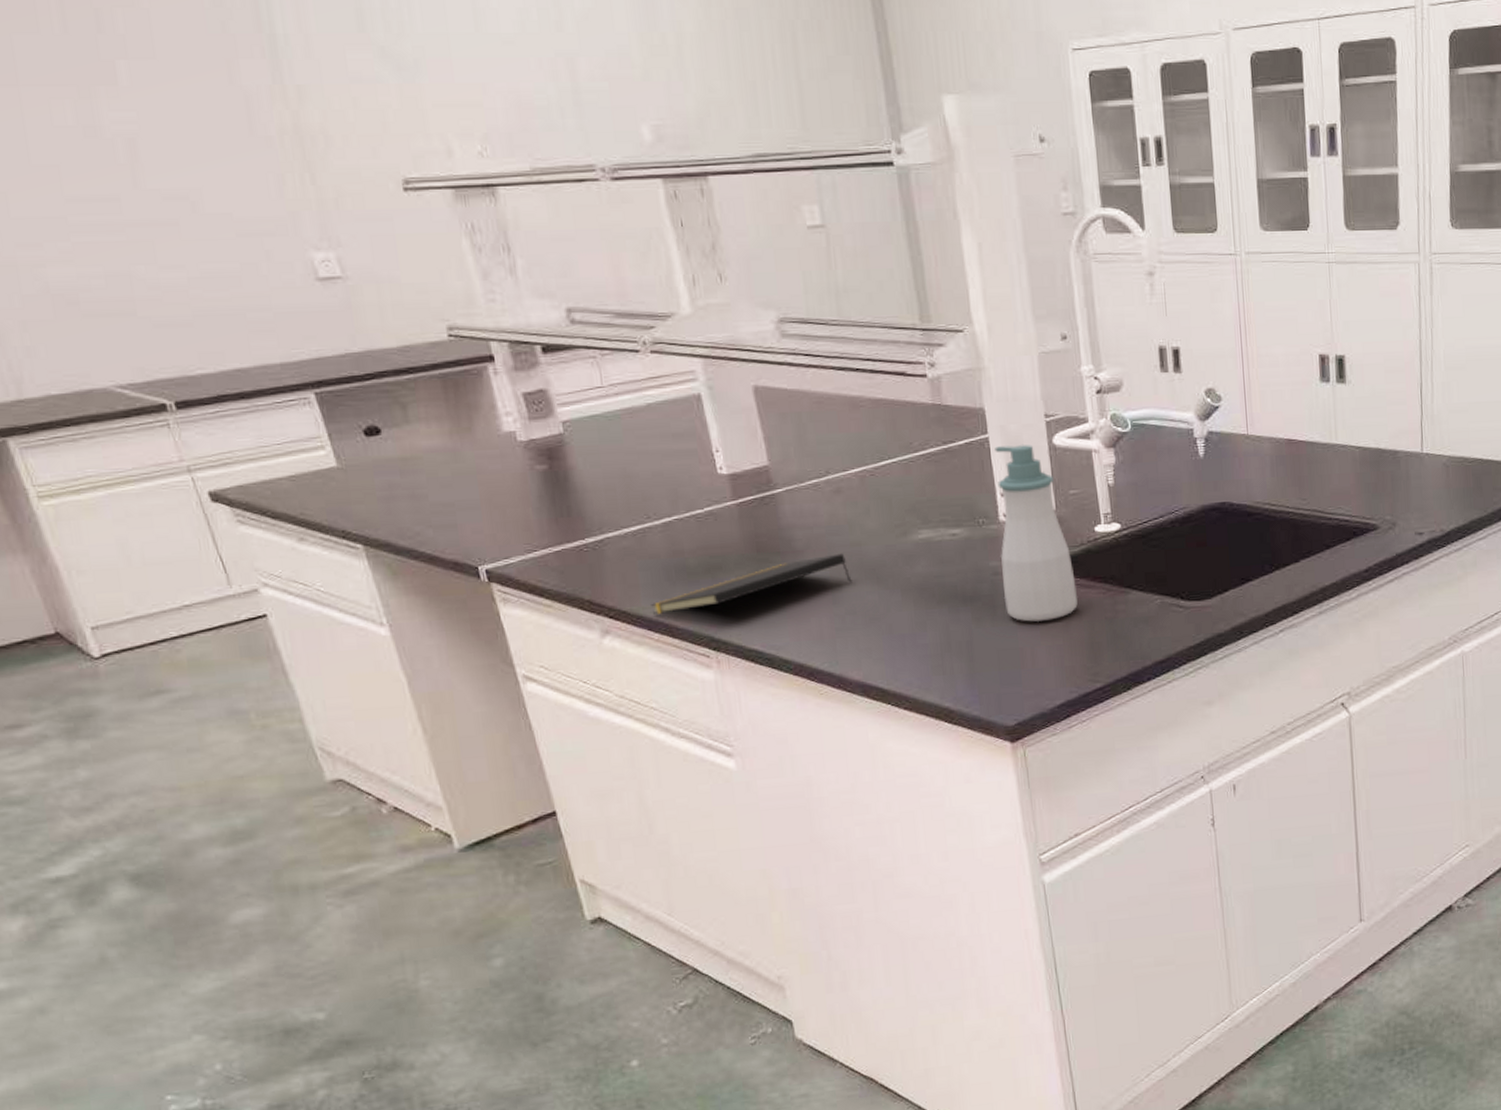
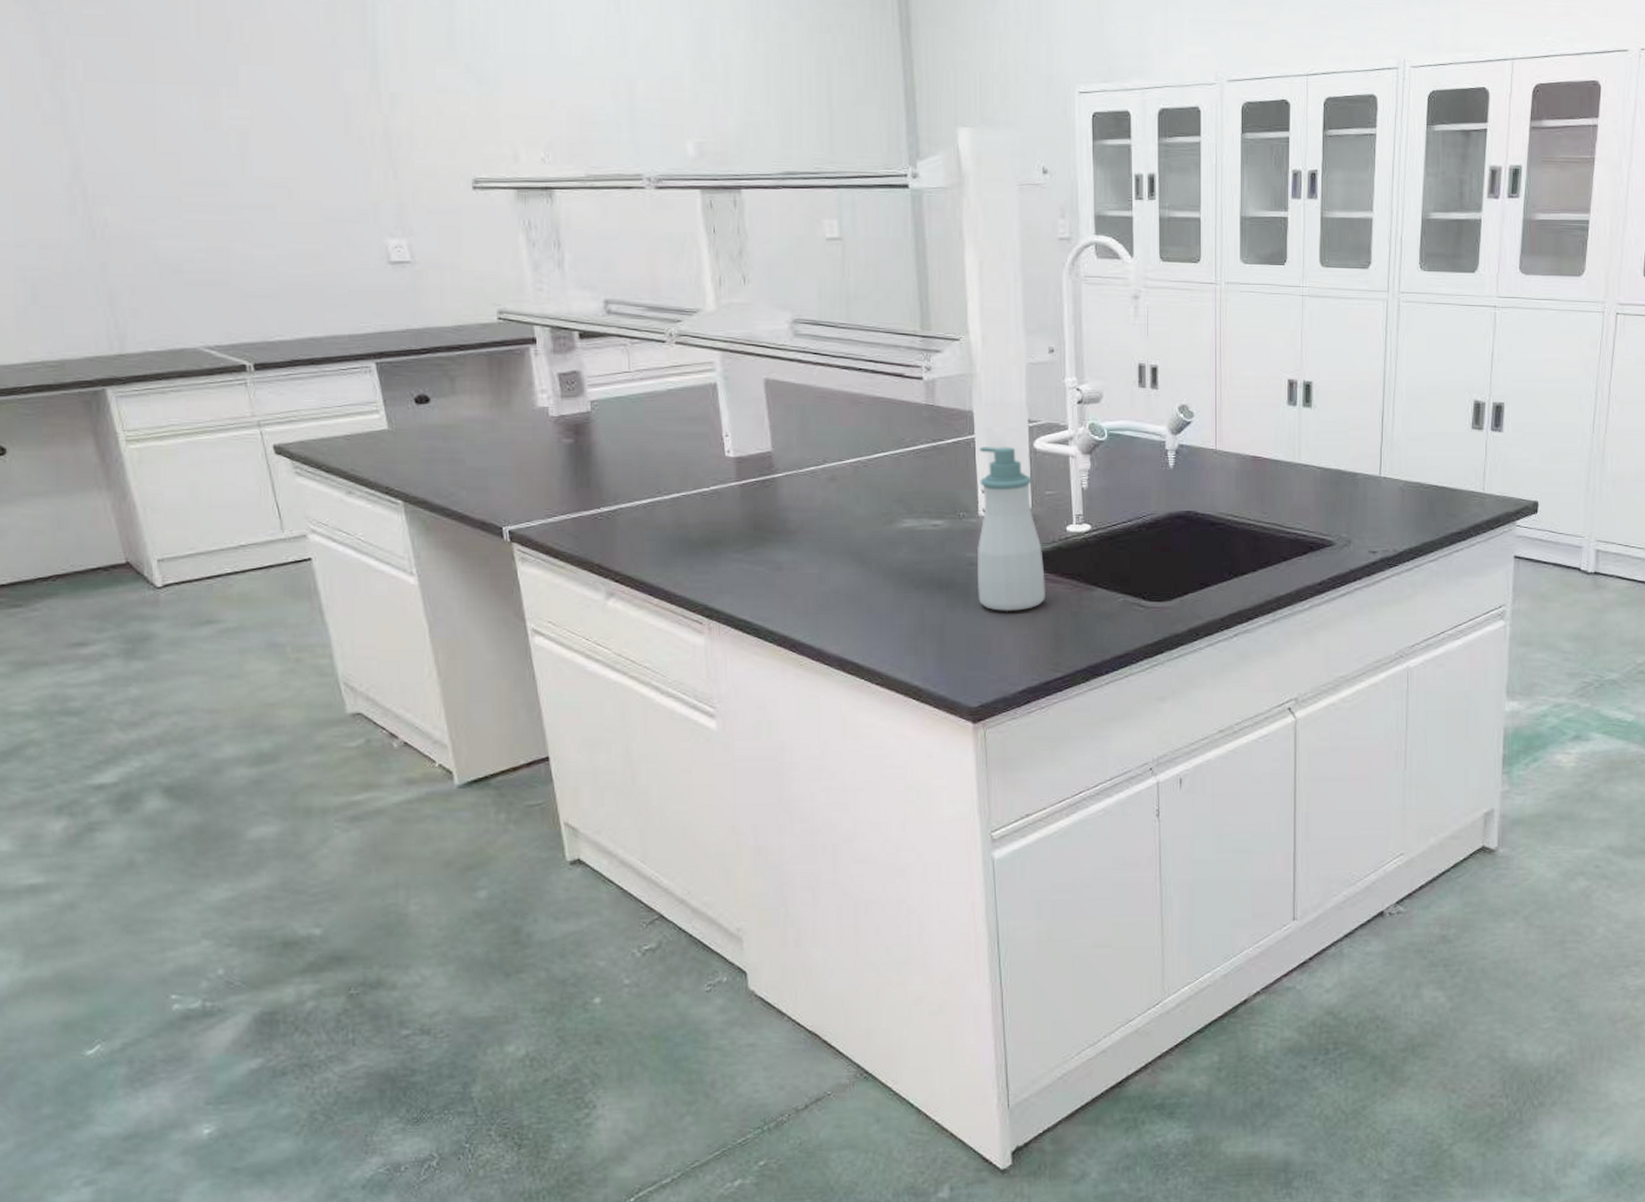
notepad: present [651,553,852,614] -> none [654,536,838,581]

